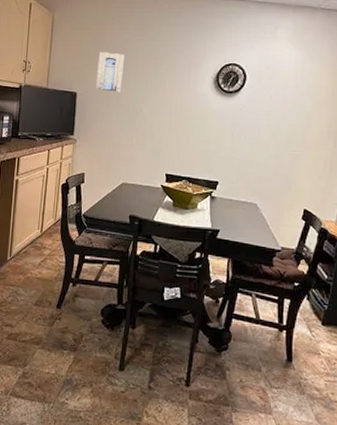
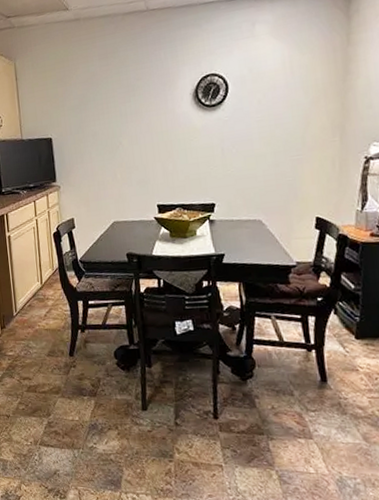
wall art: present [95,52,125,92] -> none [67,88,96,131]

